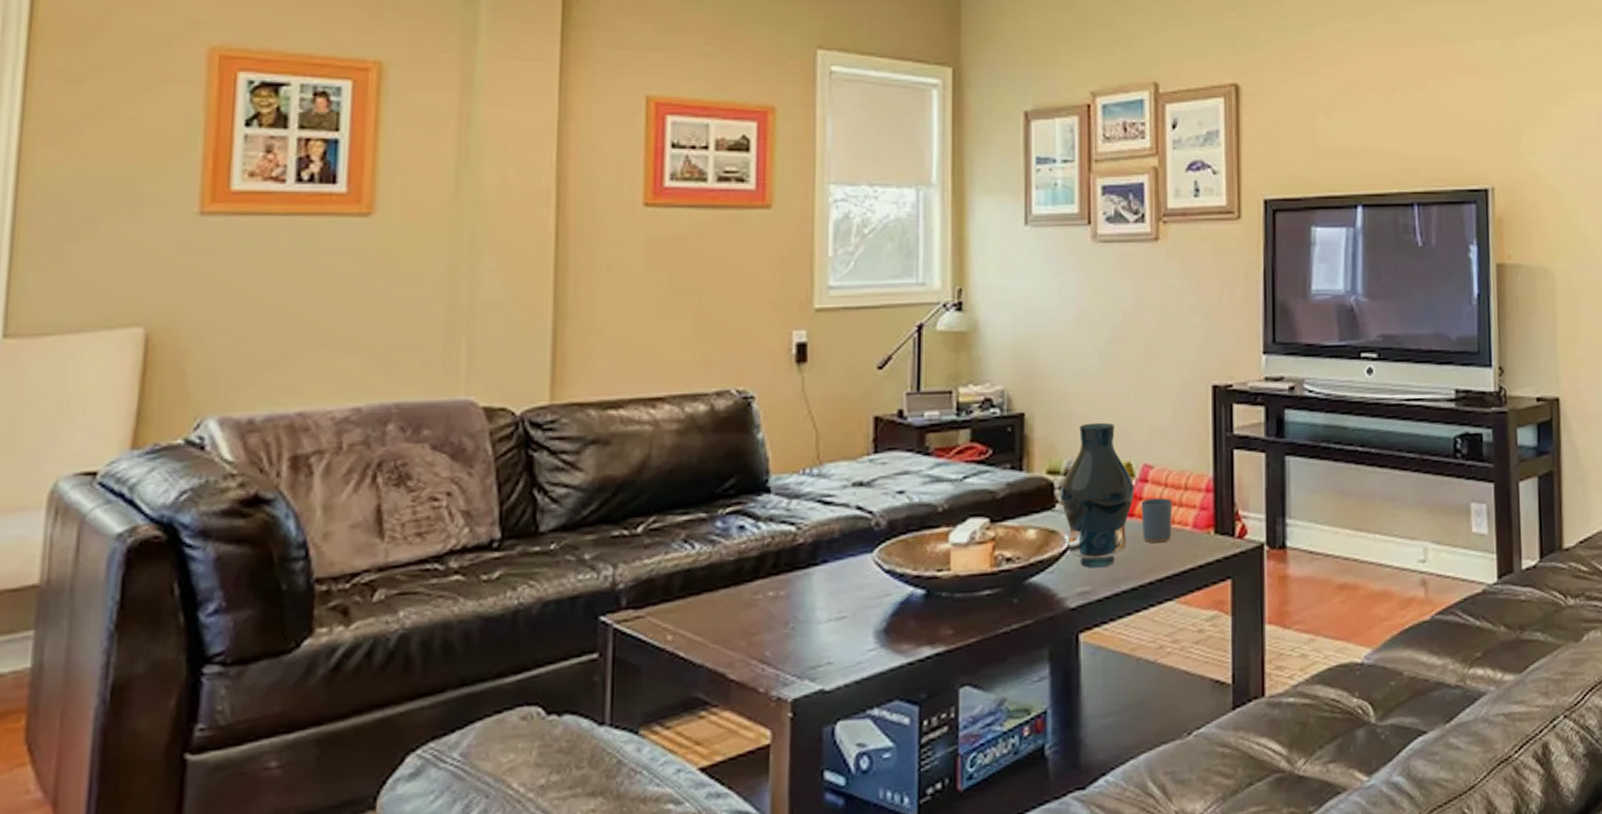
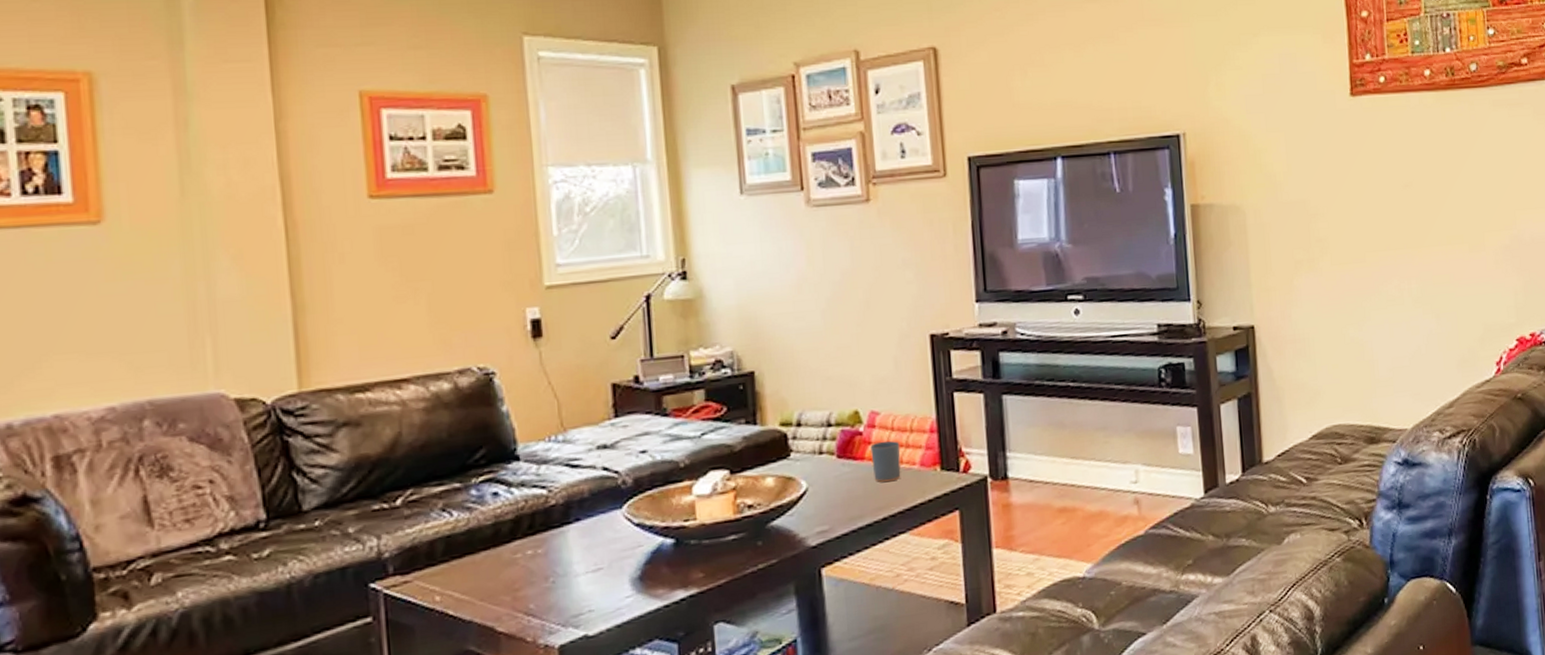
vase: present [1060,422,1134,568] -> none [793,375,863,509]

